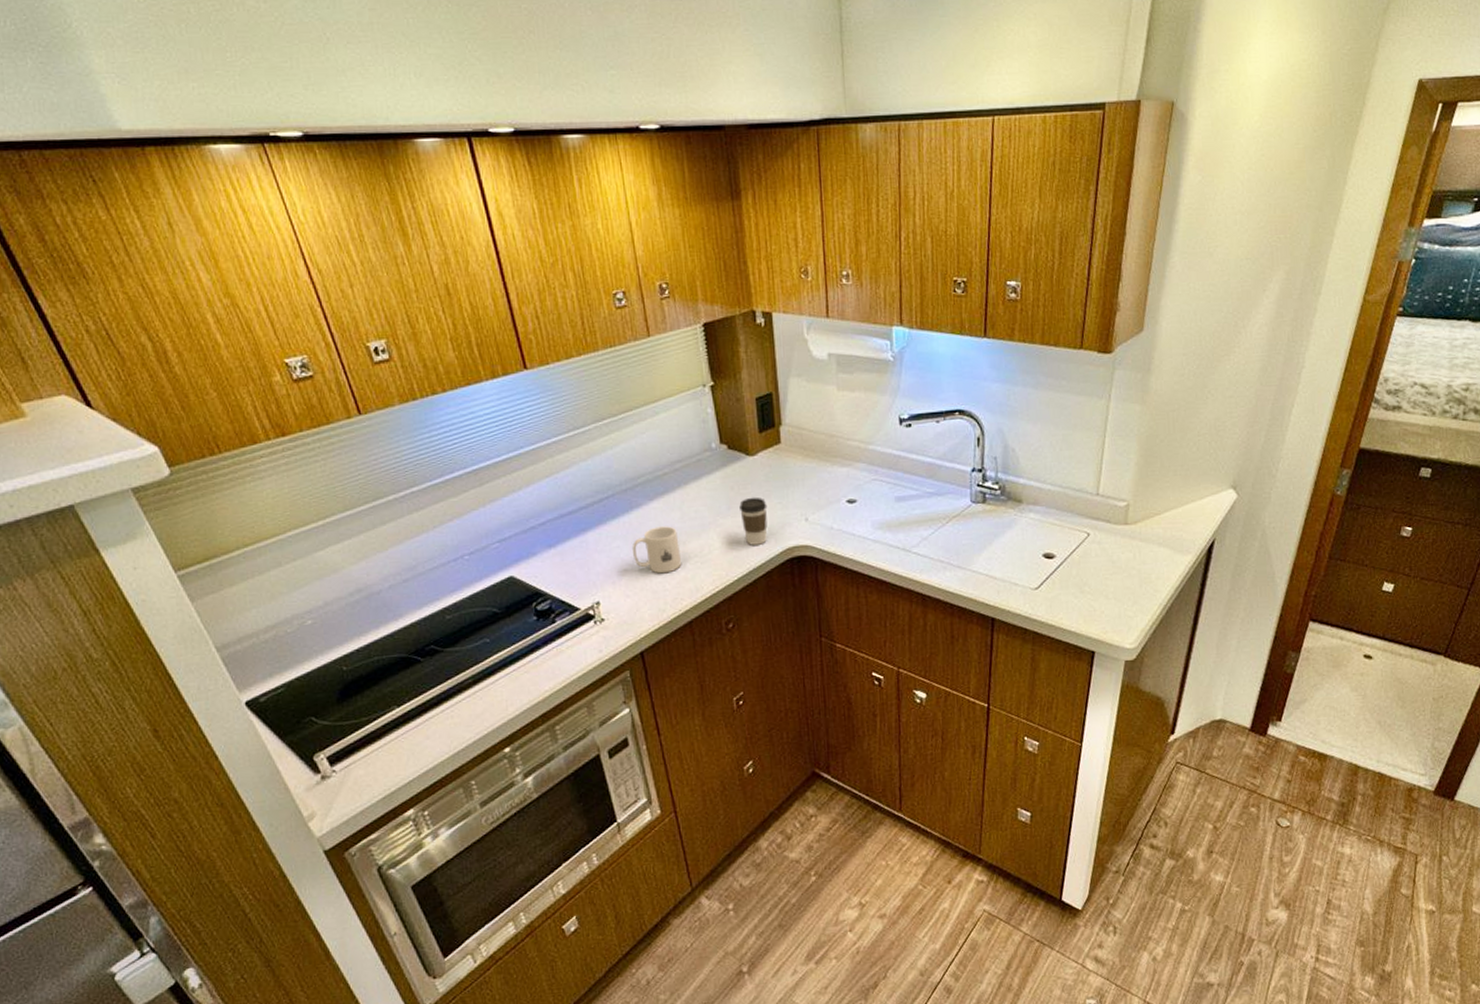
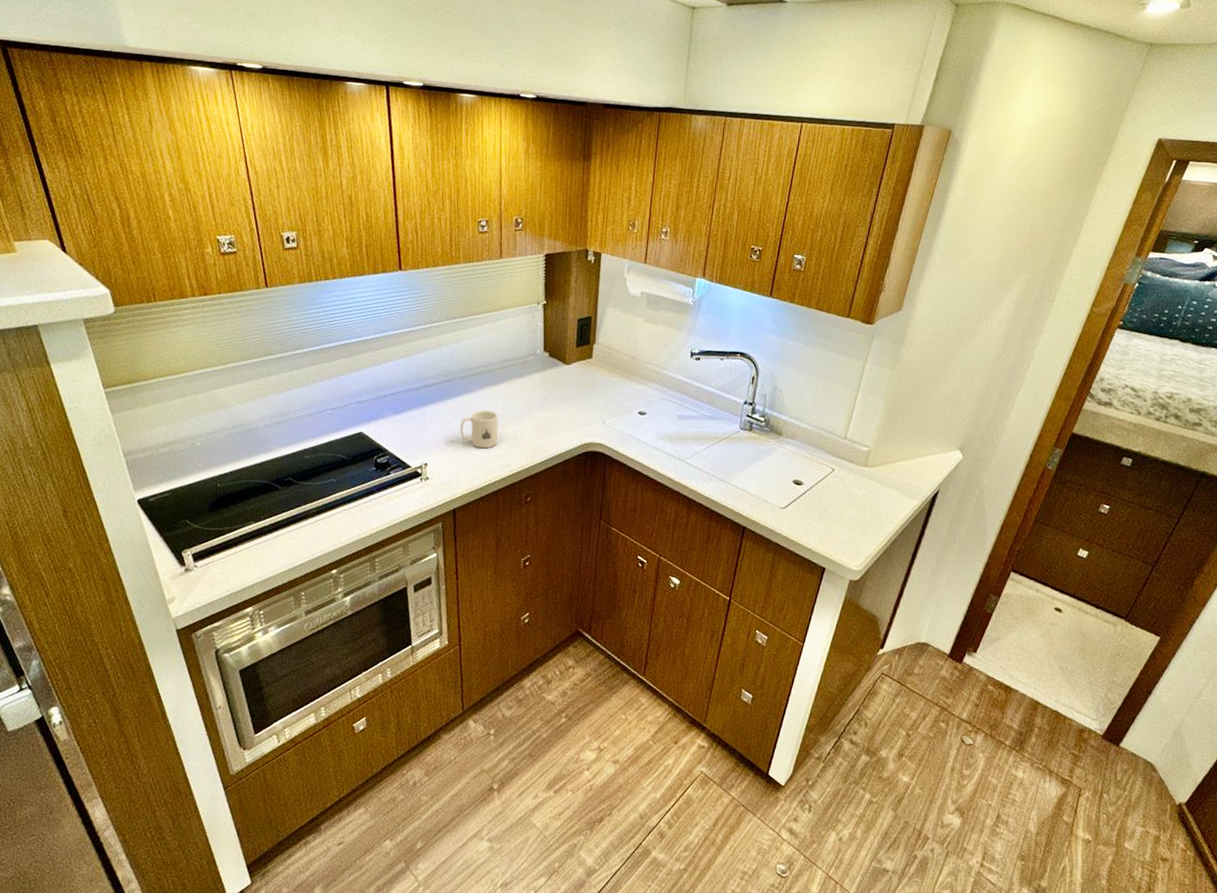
coffee cup: present [739,497,768,545] -> none [551,398,574,437]

